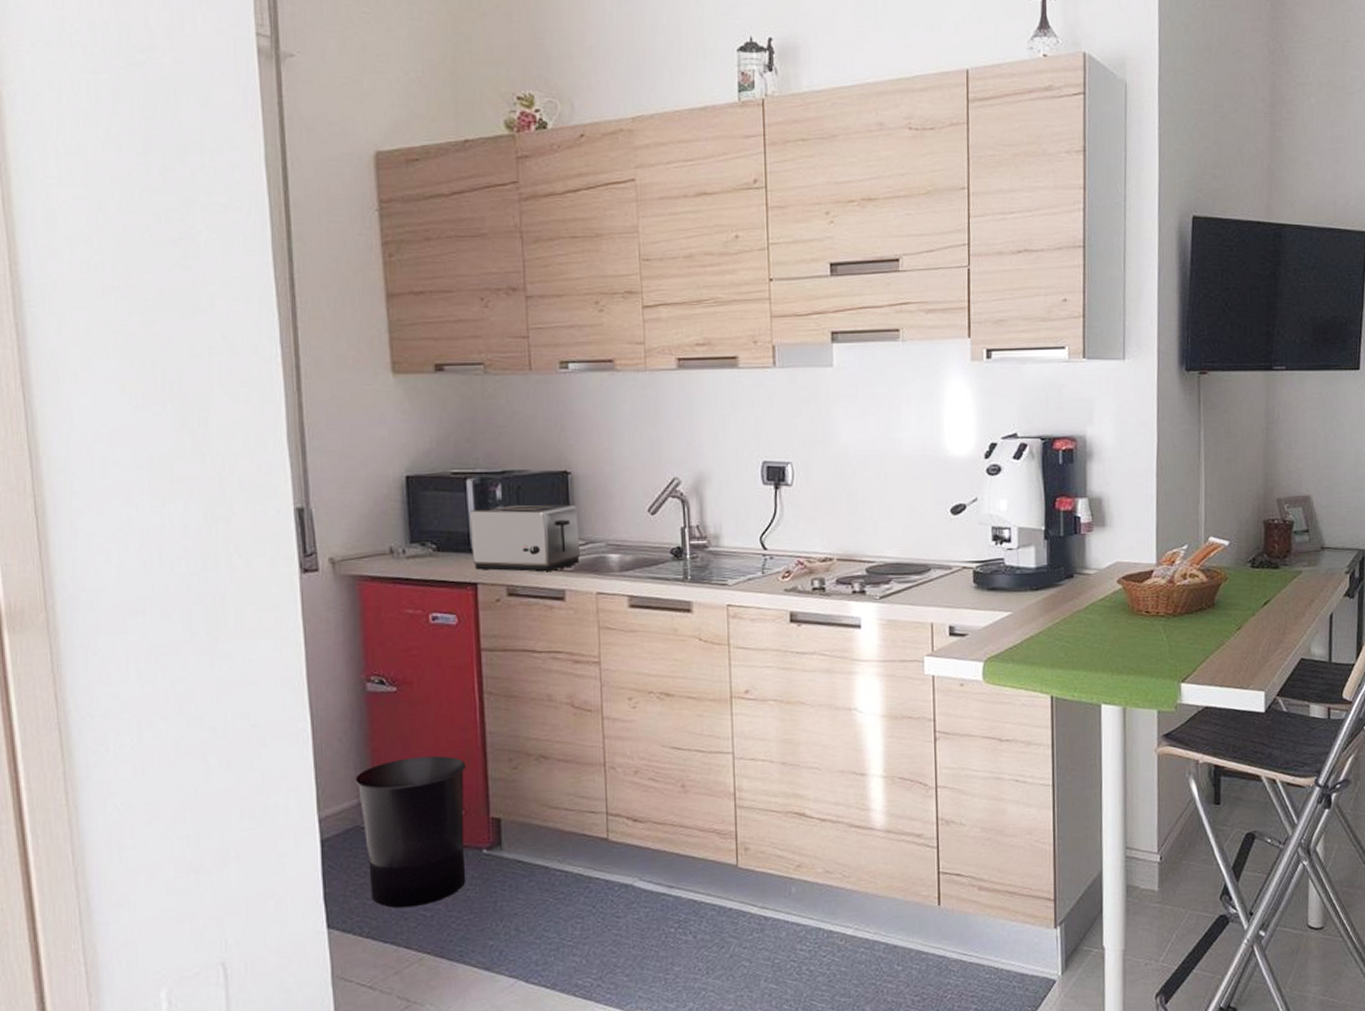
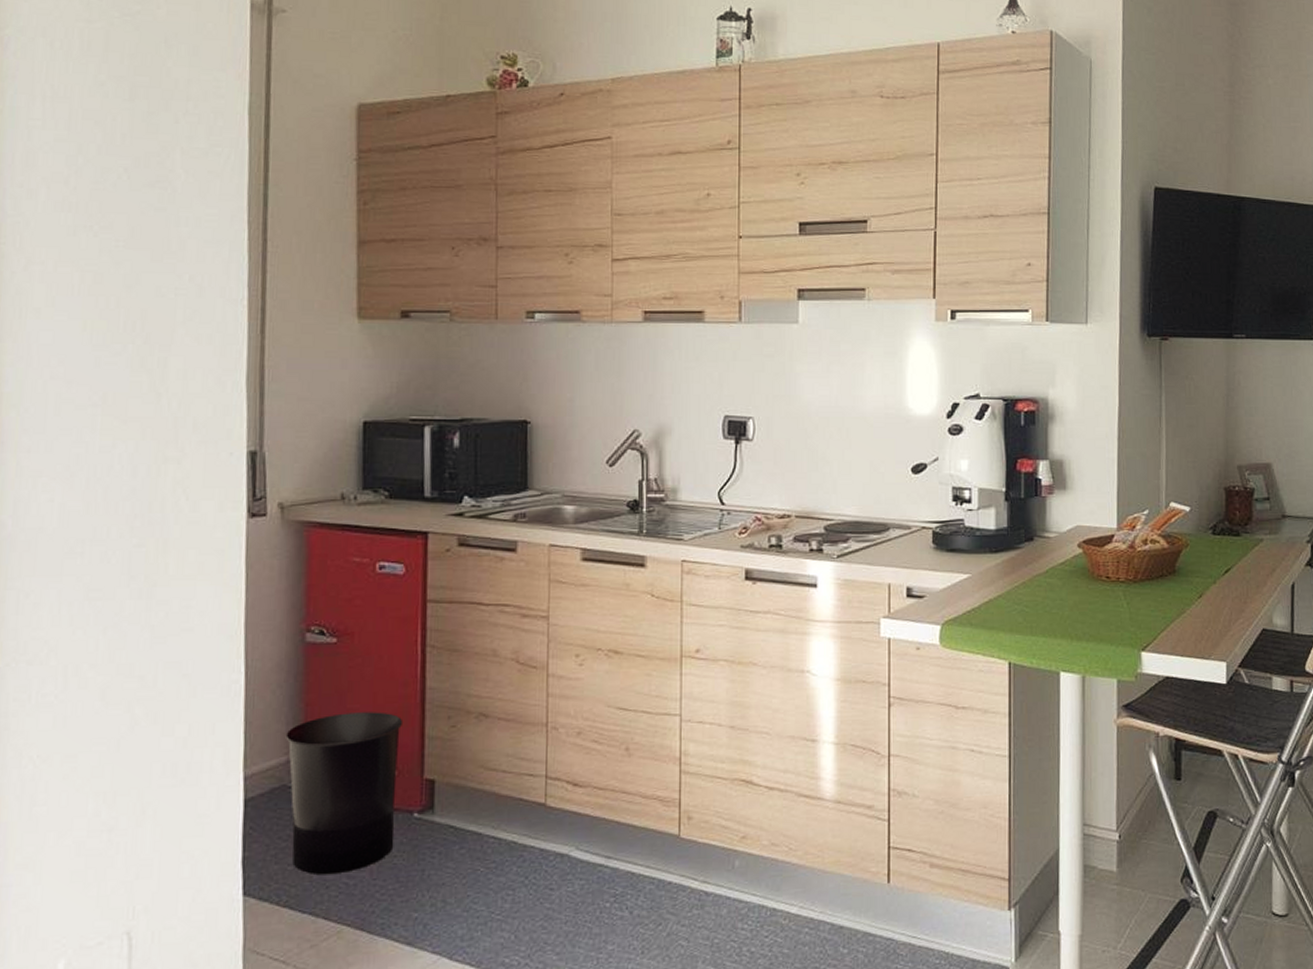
toaster: present [469,504,581,573] -> none [424,453,536,523]

